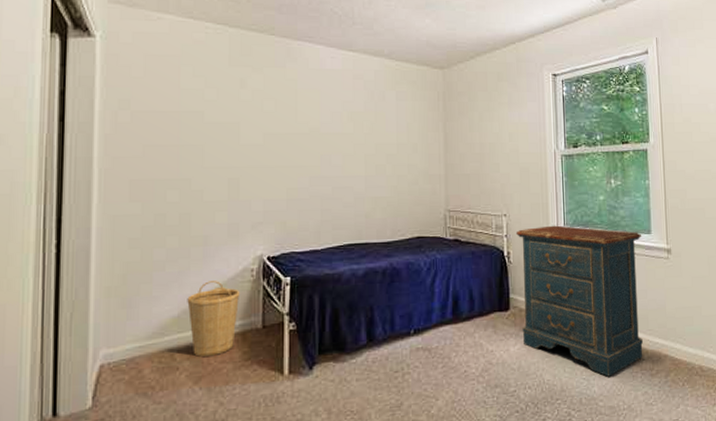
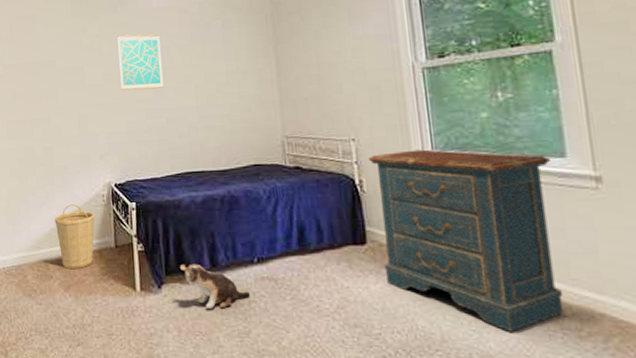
wall art: none [283,93,331,155] -> present [117,34,164,91]
plush toy: none [334,339,405,386] -> present [179,264,251,309]

